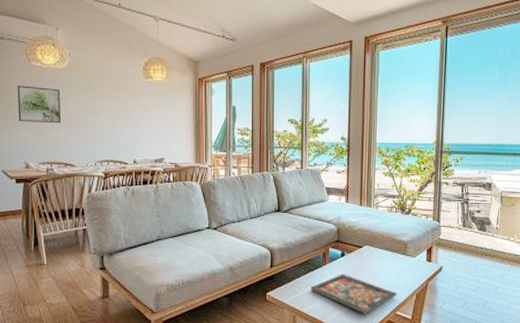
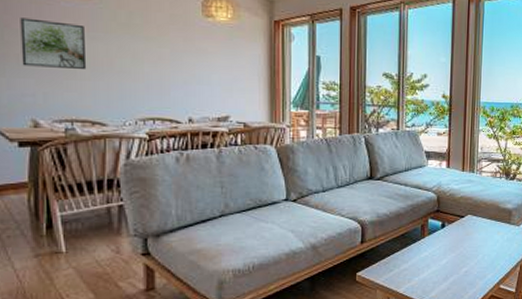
board game: present [310,273,398,314] -> none [407,246,502,290]

